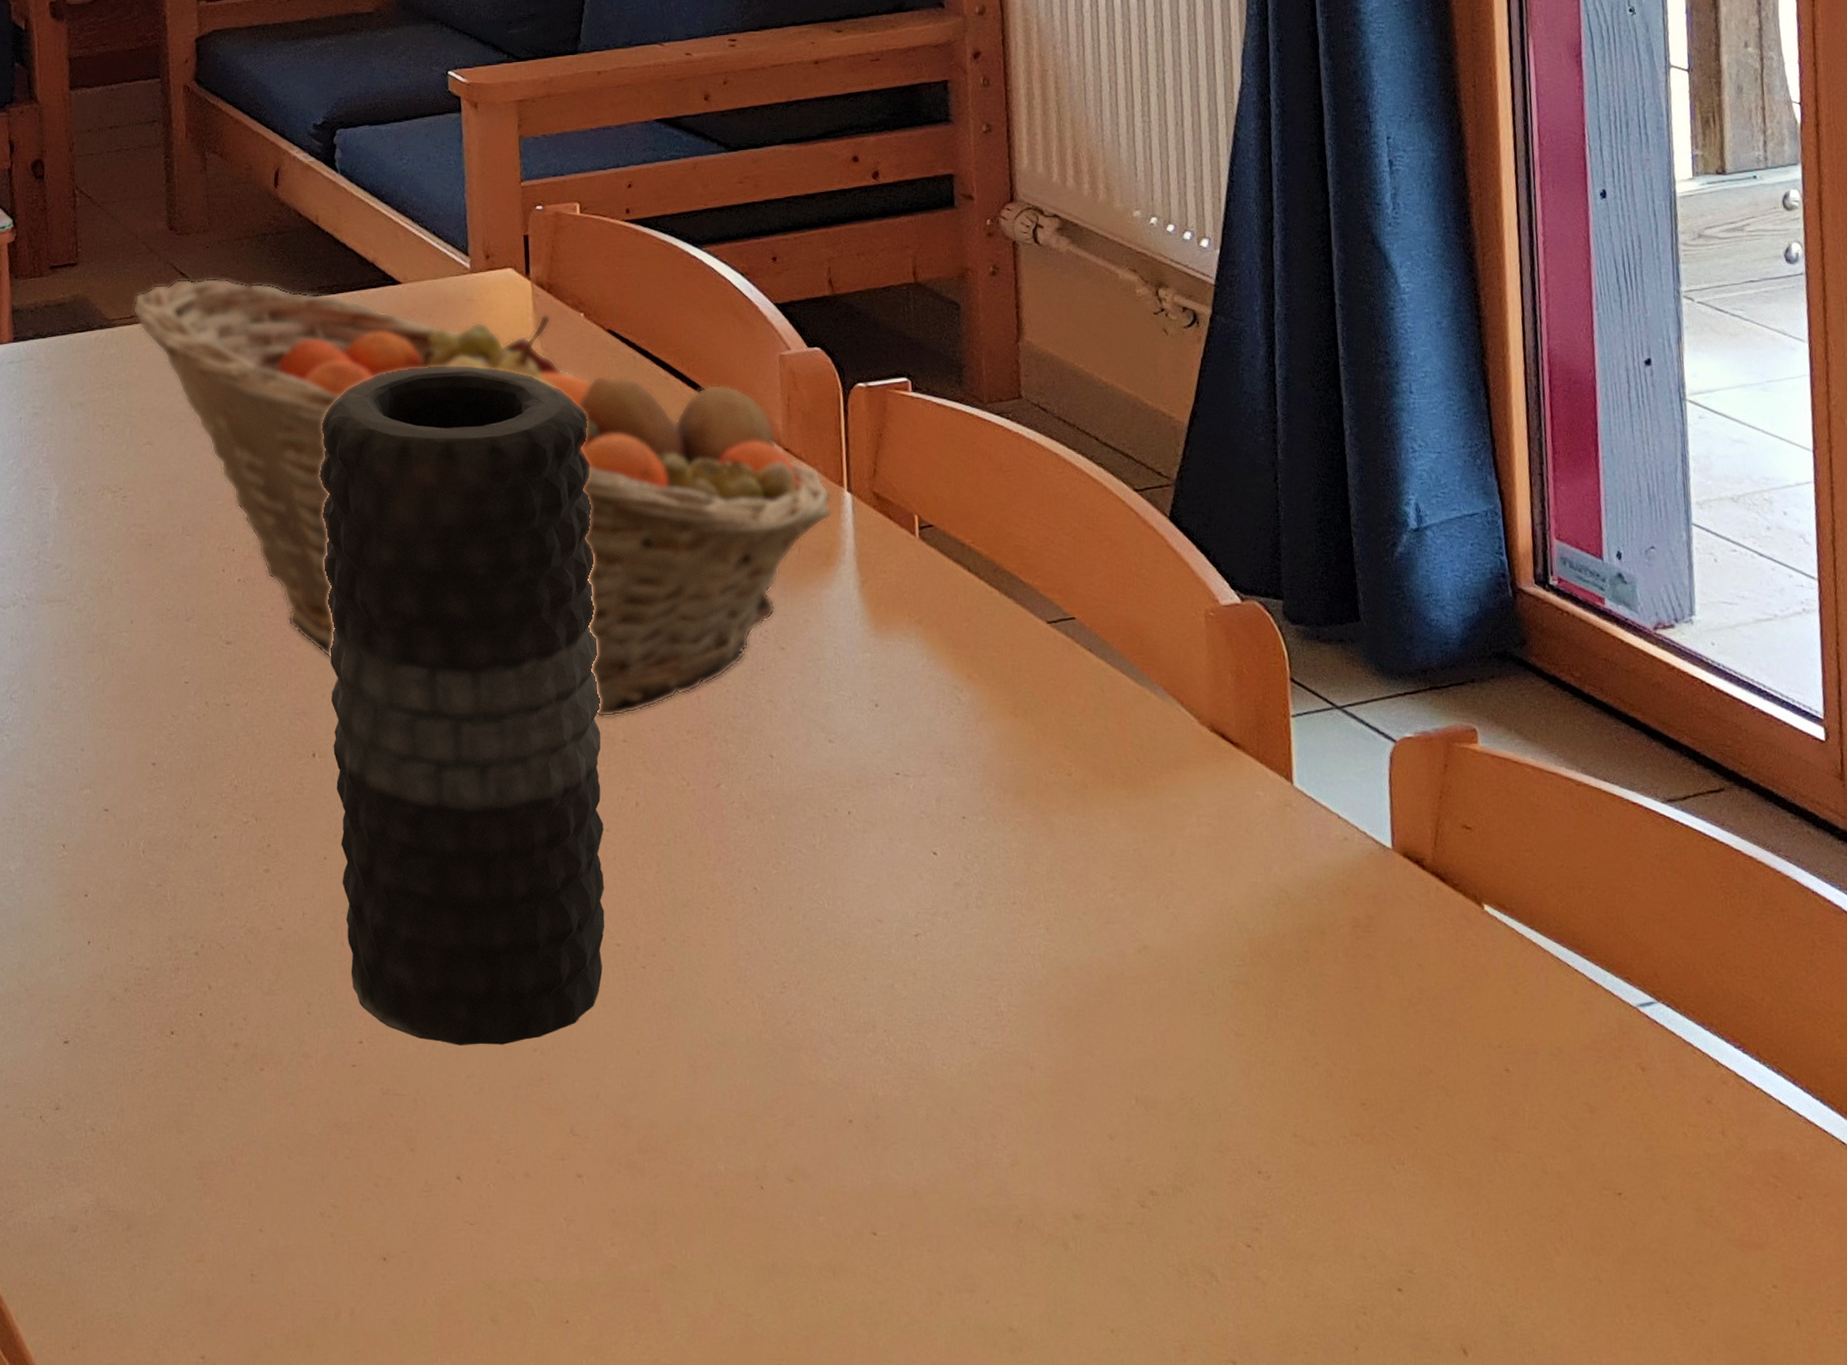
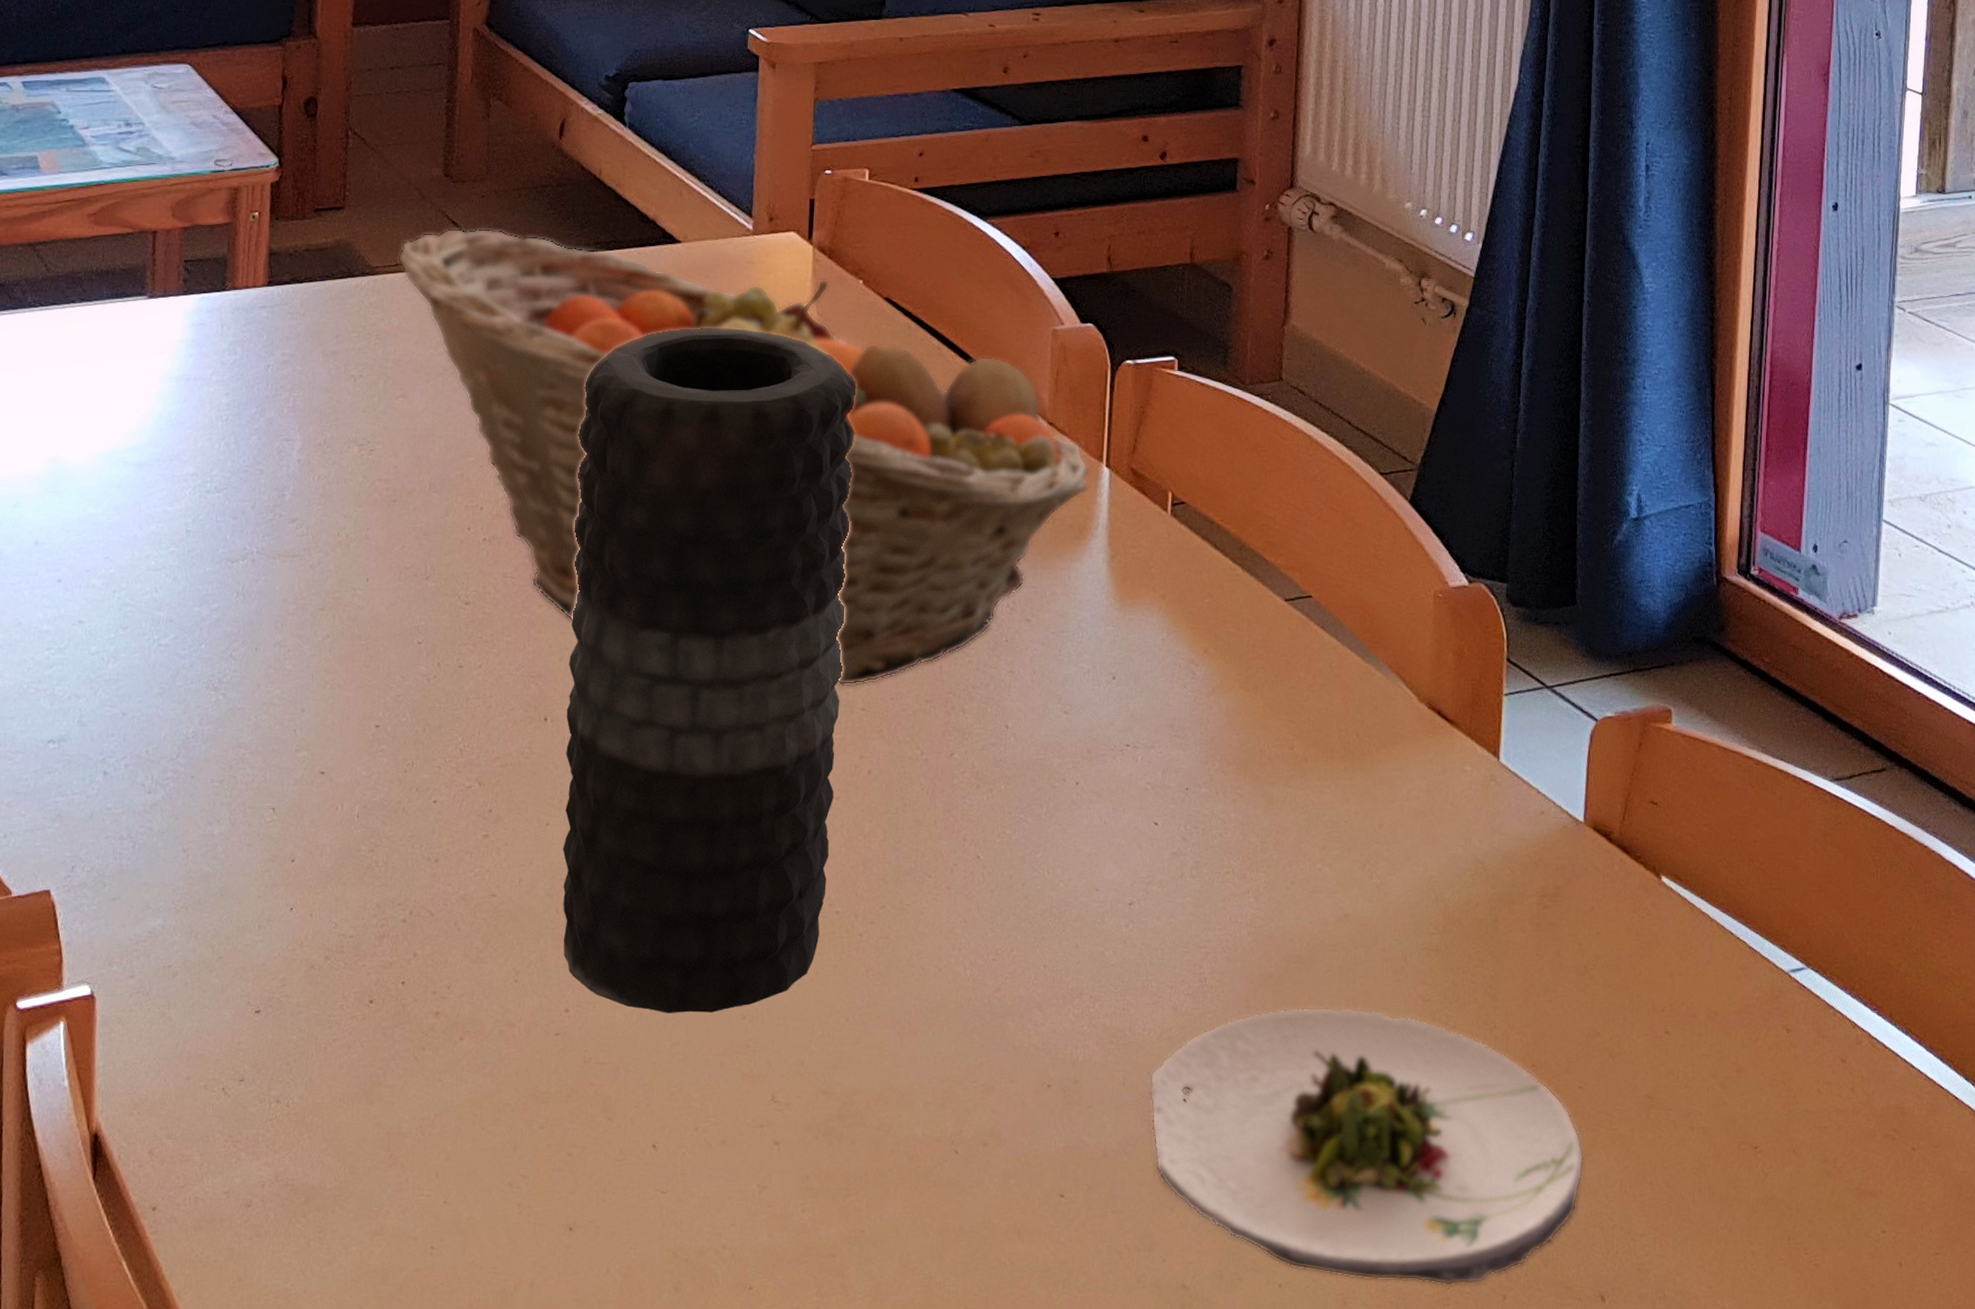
salad plate: none [953,1041,1430,1336] -> present [1149,1007,1585,1287]

